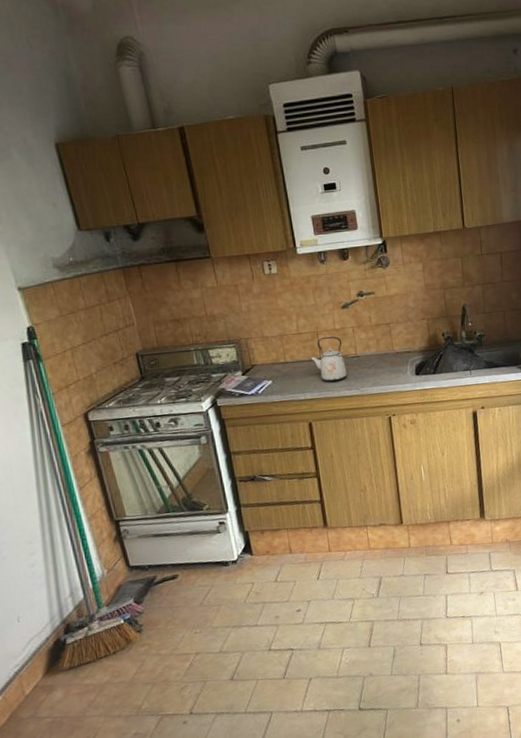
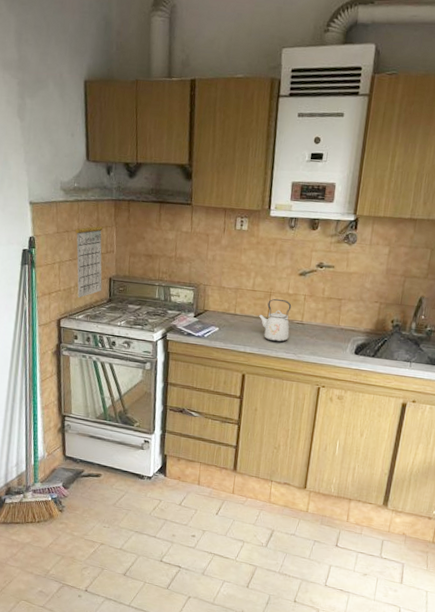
calendar: none [81,289,131,384] -> present [74,214,103,299]

